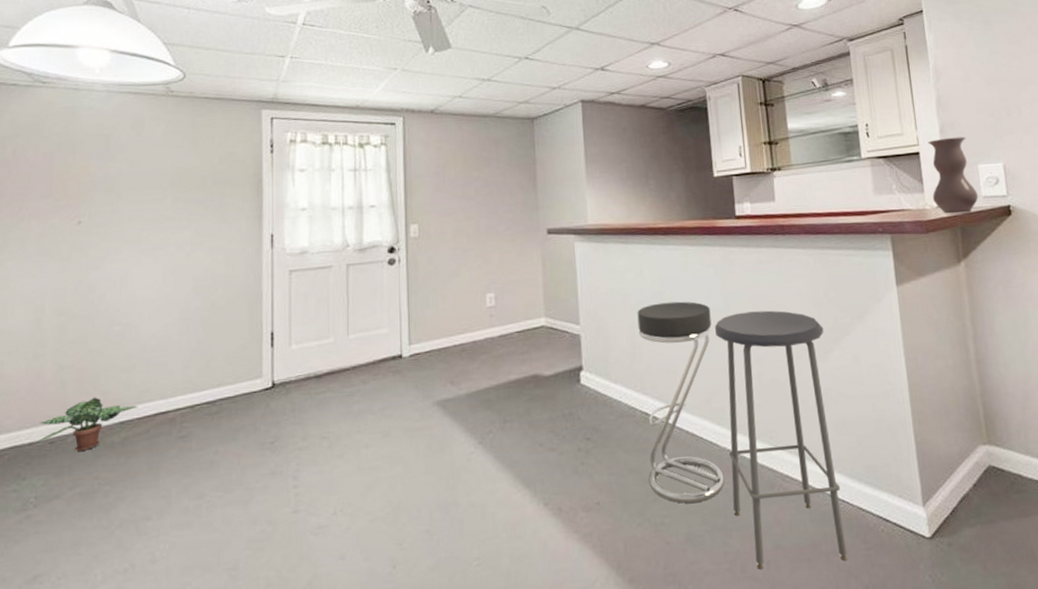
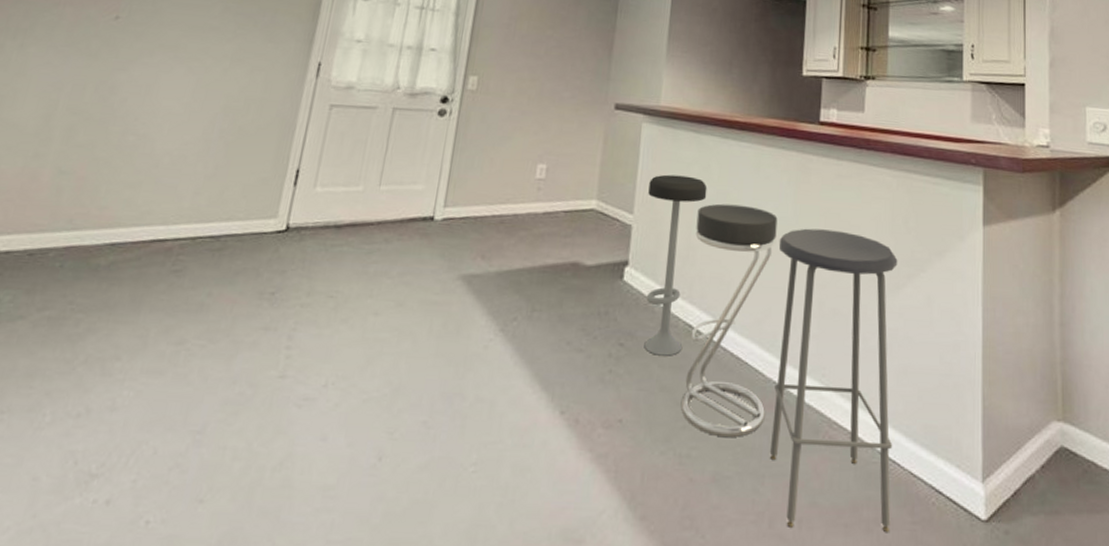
potted plant: present [37,397,138,451] -> none [14,211,135,269]
bar stool: none [590,283,643,444] -> present [644,174,707,356]
vase: present [928,137,978,214] -> none [1033,73,1082,157]

